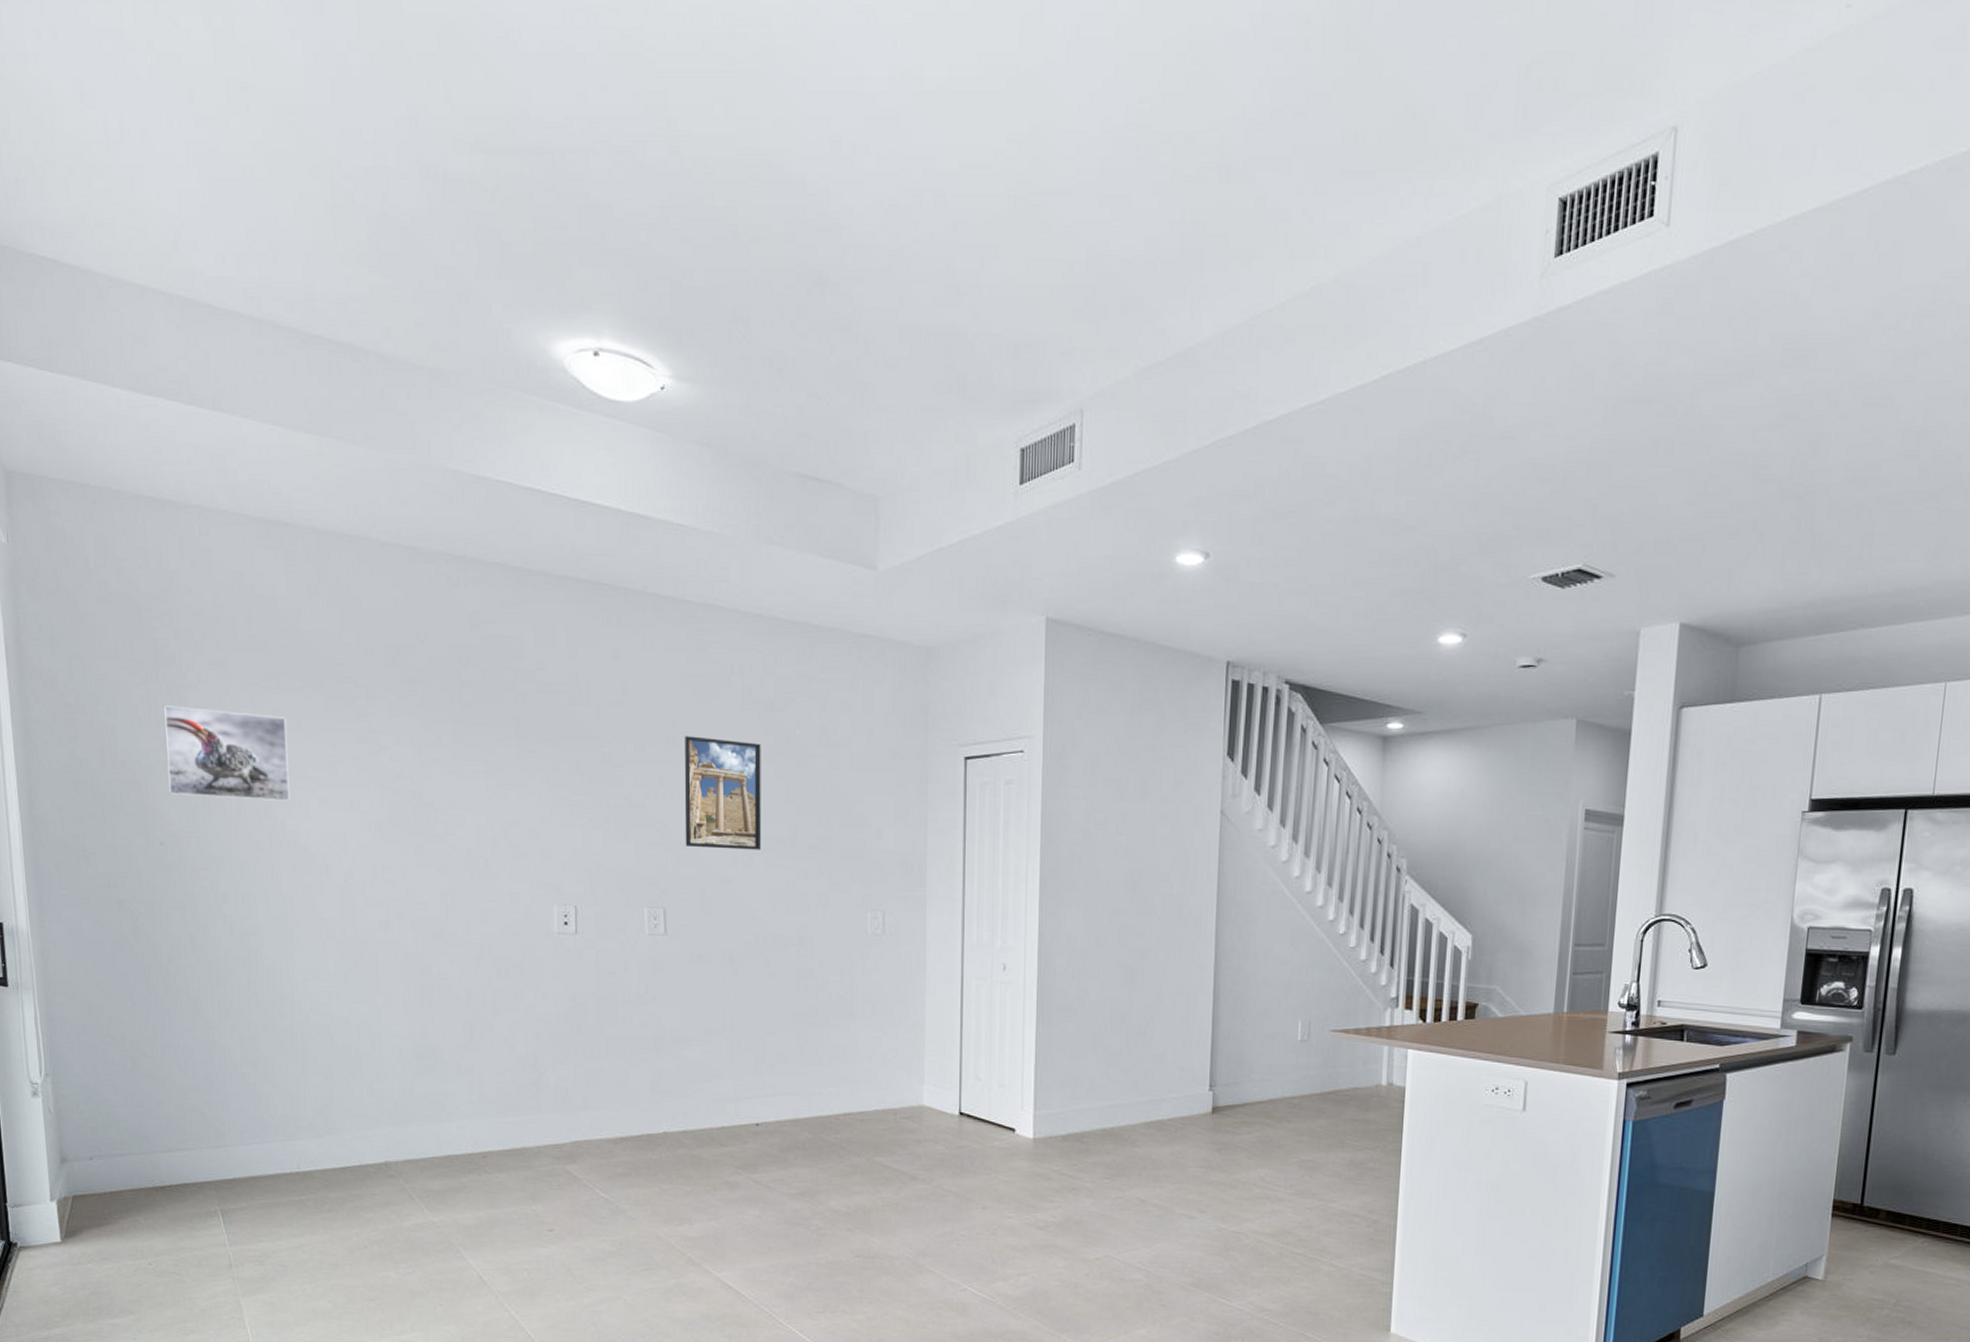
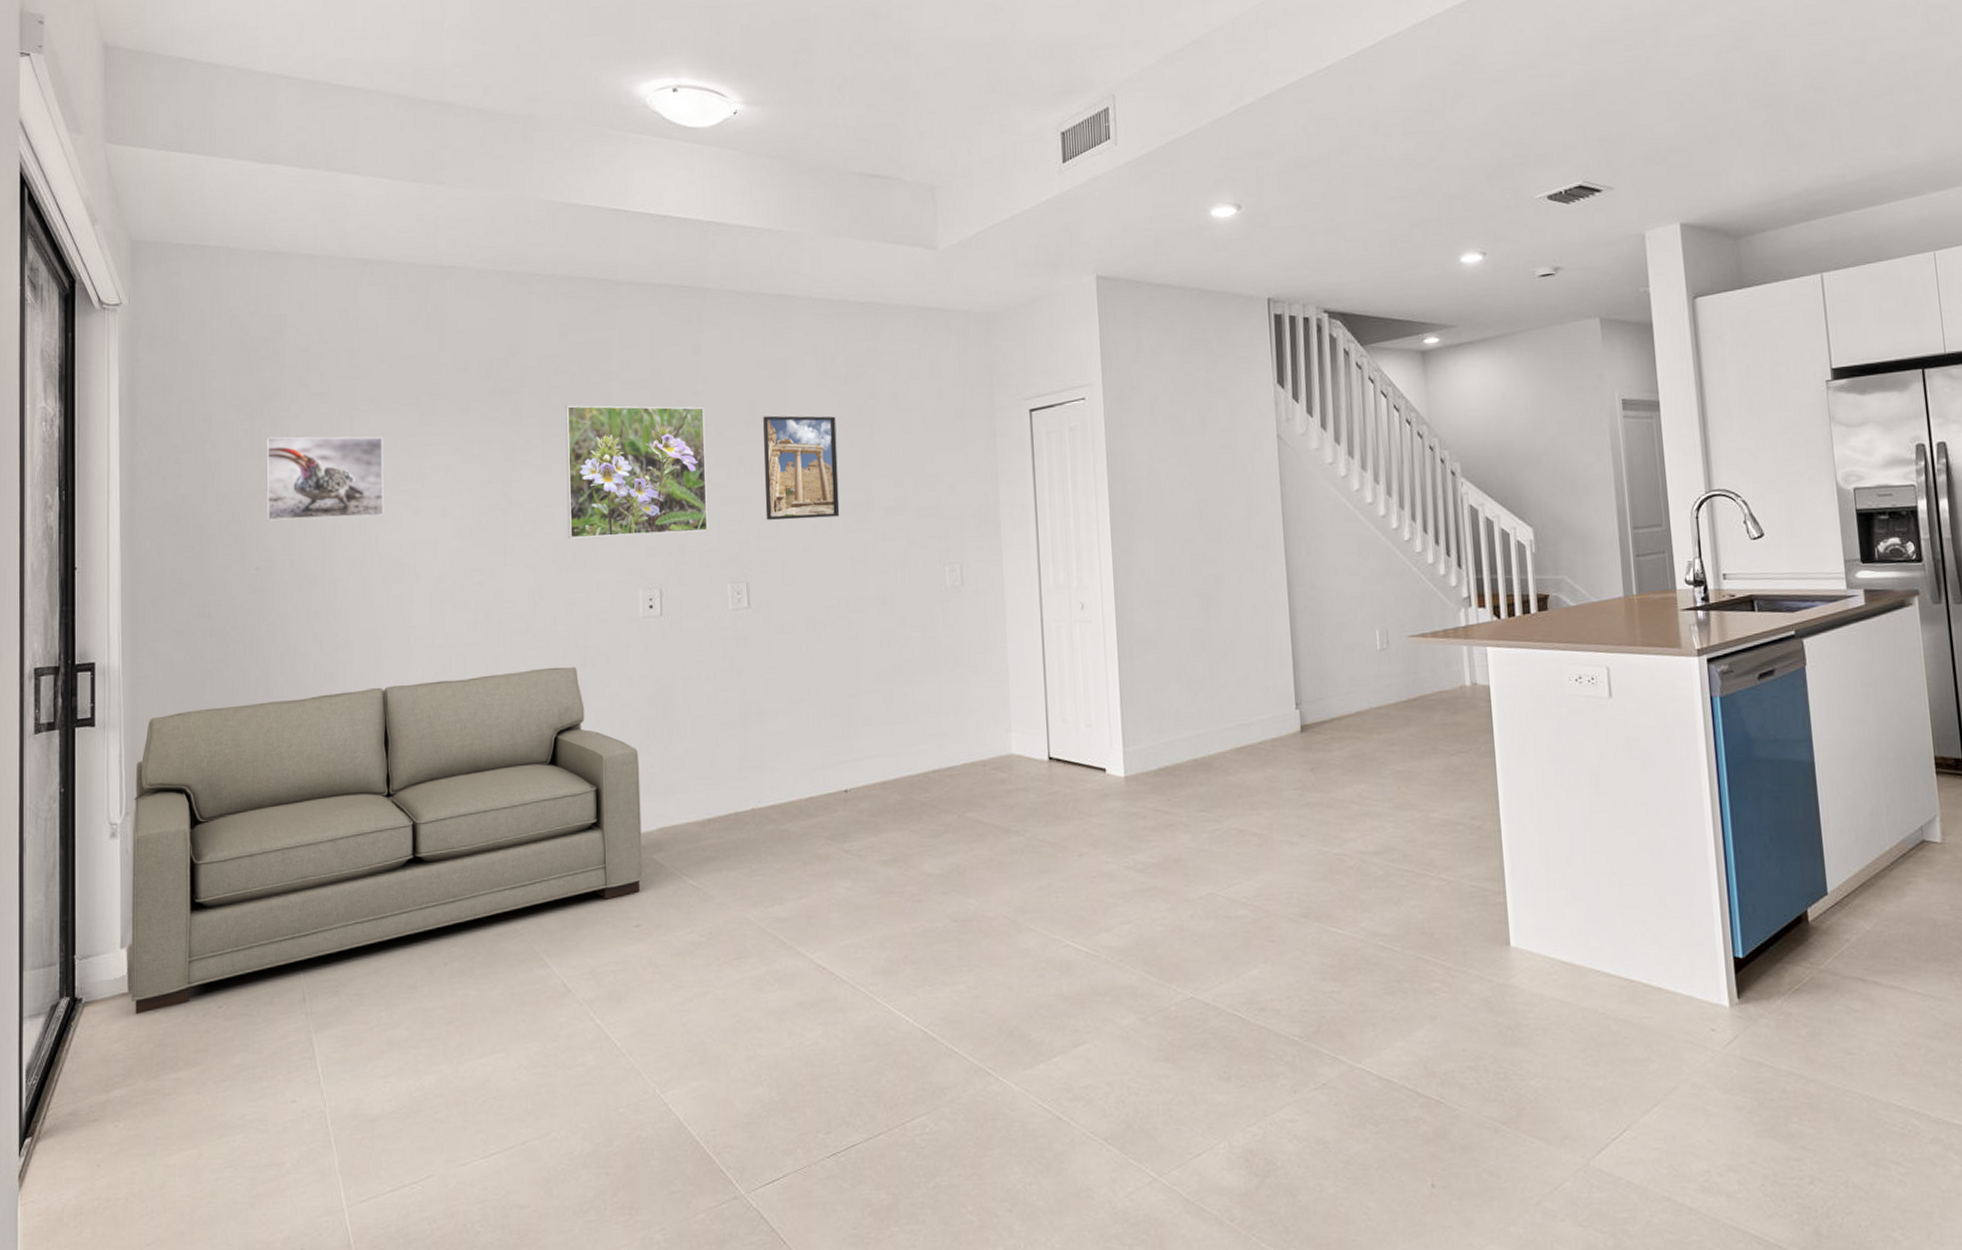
sofa: none [52,974,556,1263] -> present [131,667,643,1015]
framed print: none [476,703,625,851] -> present [565,405,708,539]

